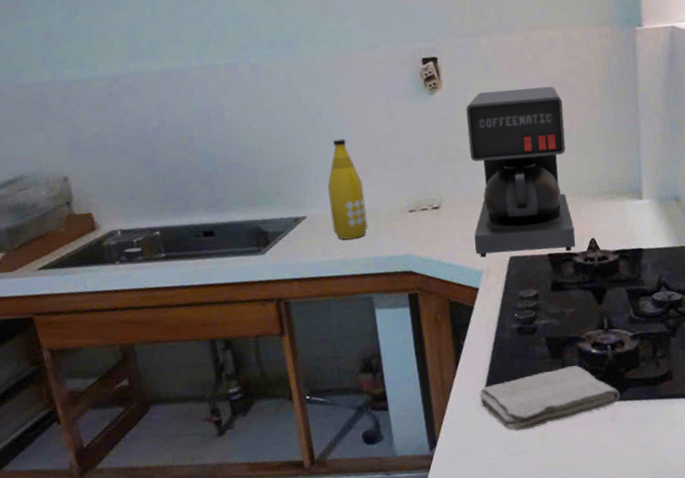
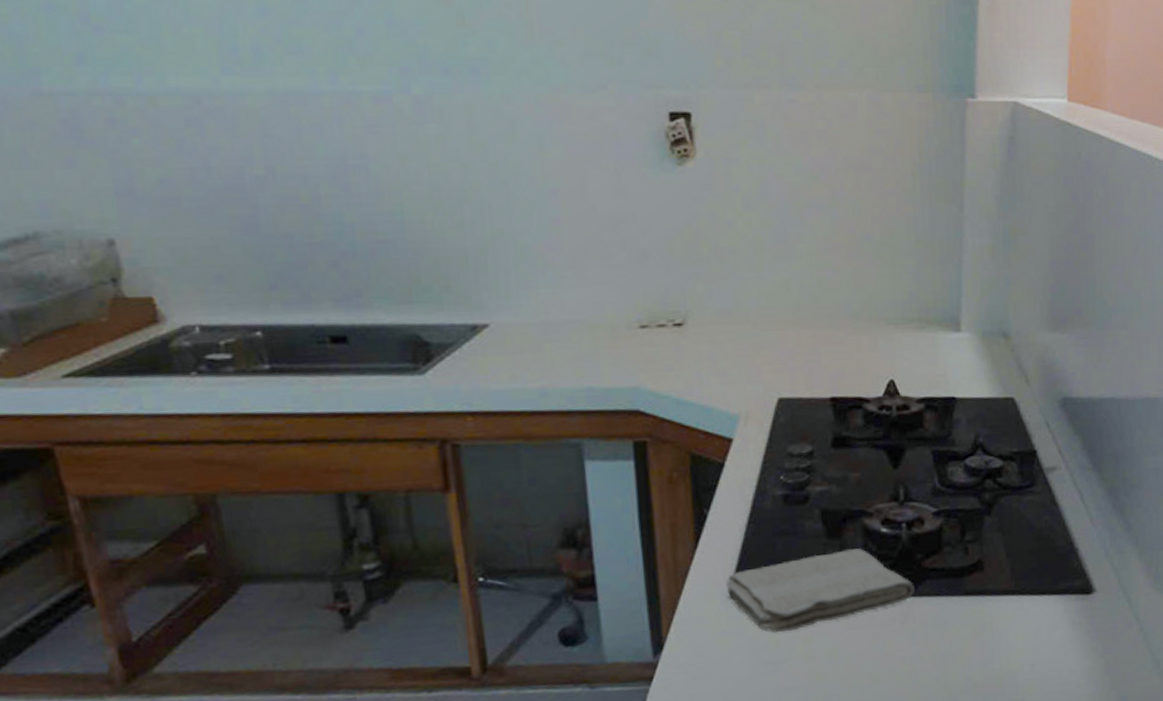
bottle: present [327,138,368,240] -> none [522,217,580,361]
coffee maker: present [466,86,576,258] -> none [728,167,869,397]

